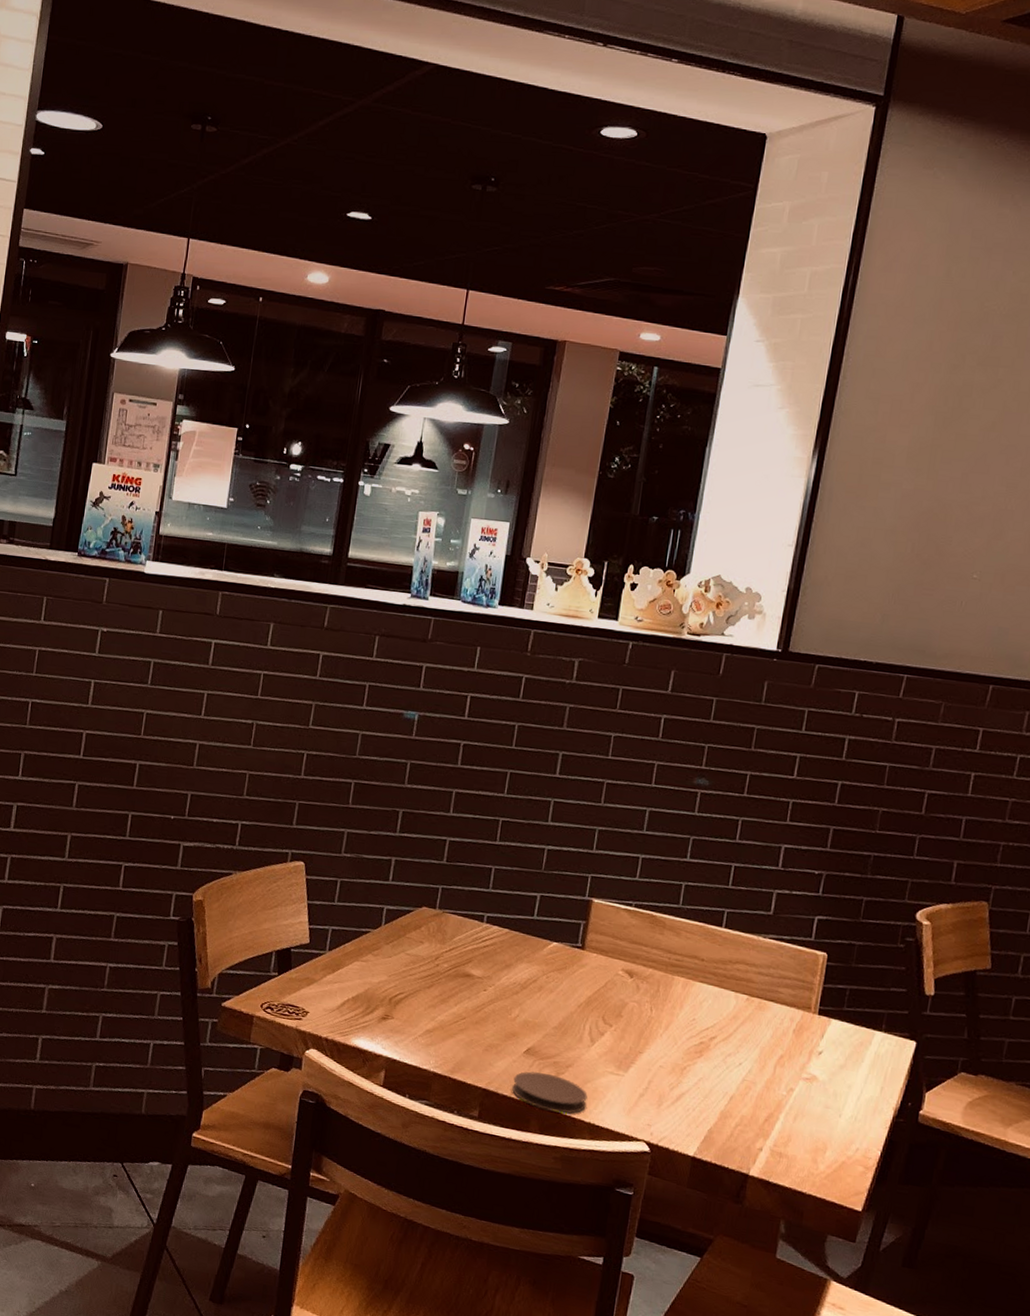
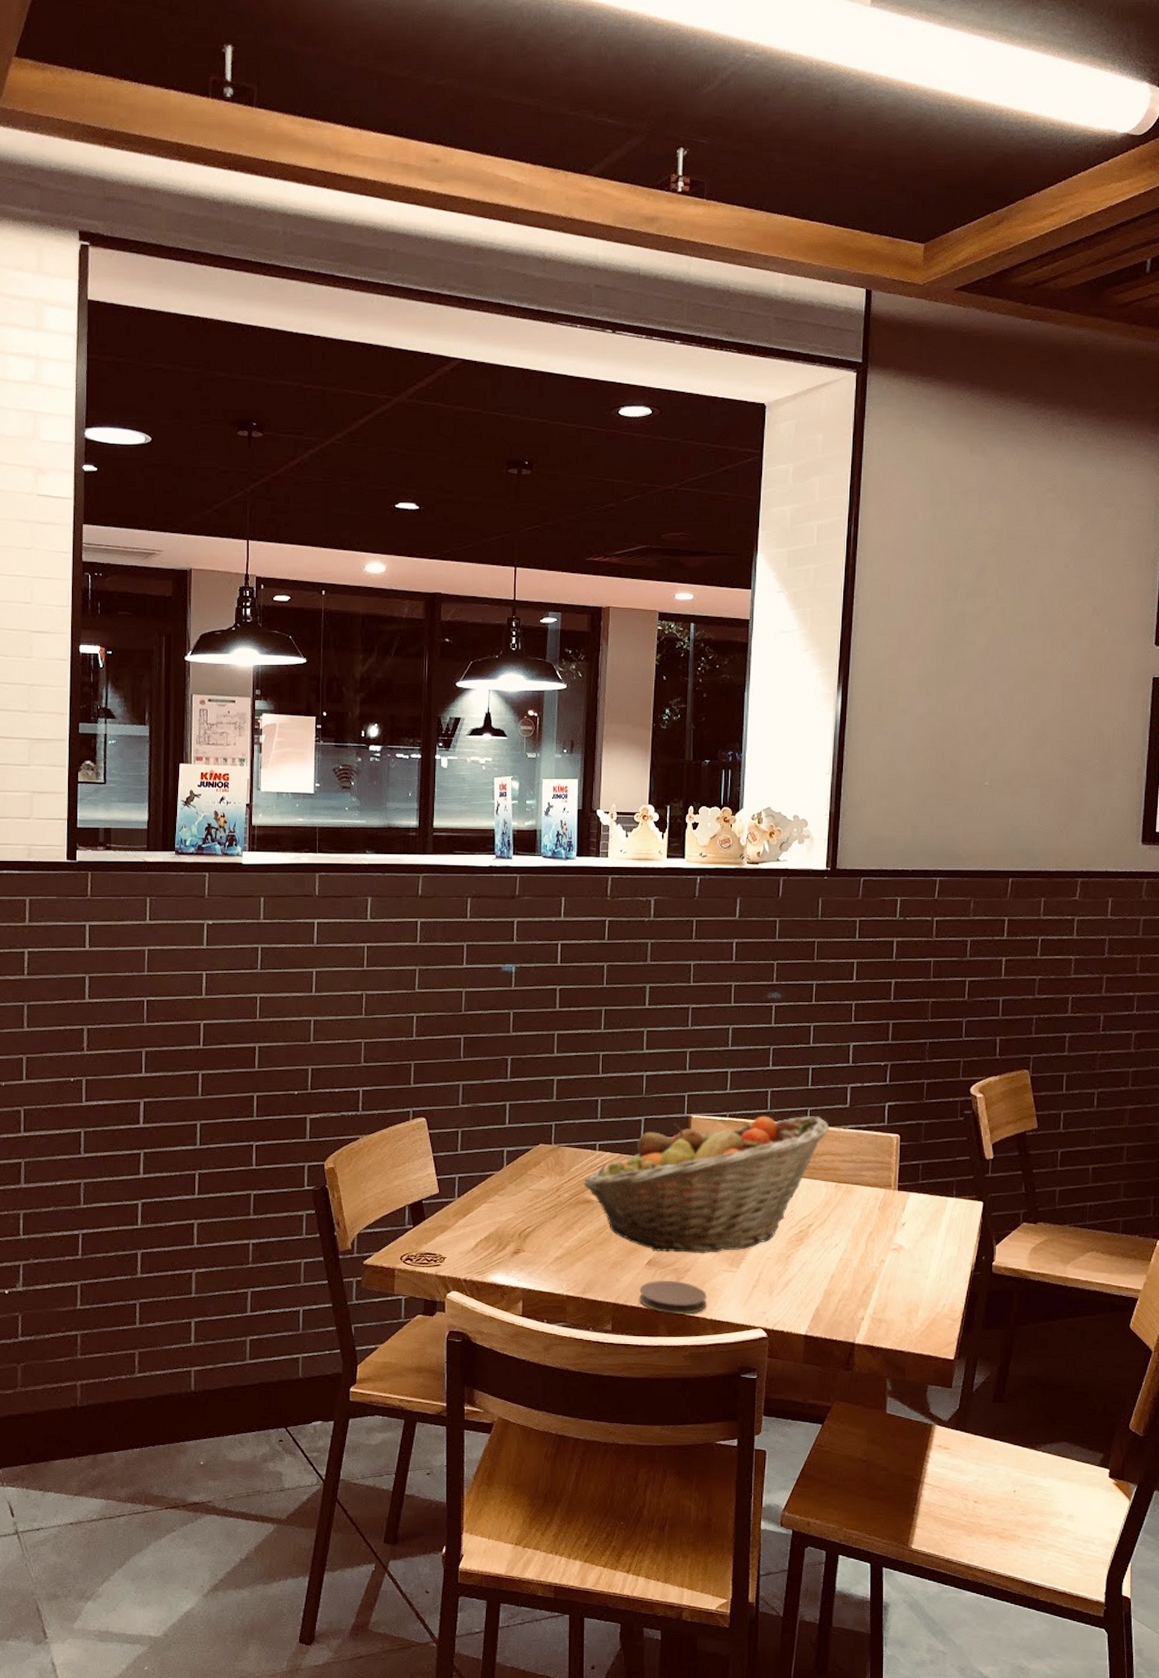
fruit basket: none [465,905,748,1053] -> present [583,1116,829,1254]

